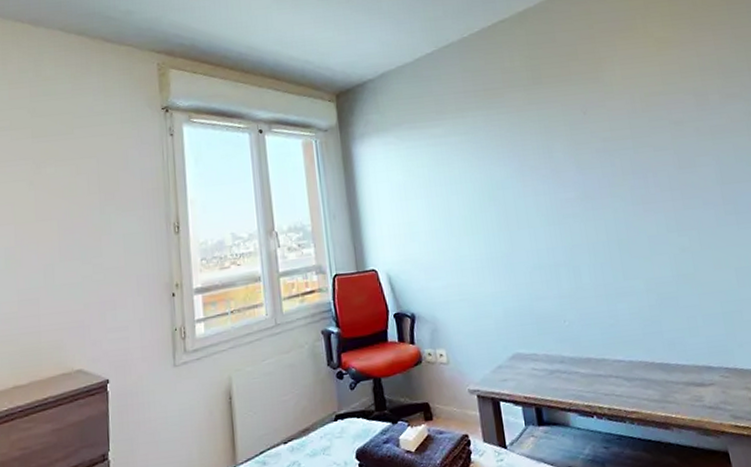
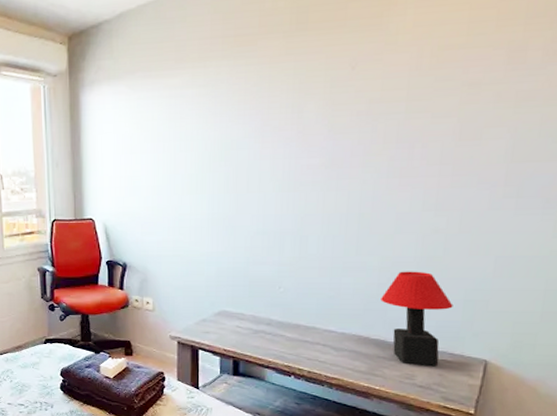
table lamp: none [654,289,720,385] -> present [380,271,453,367]

